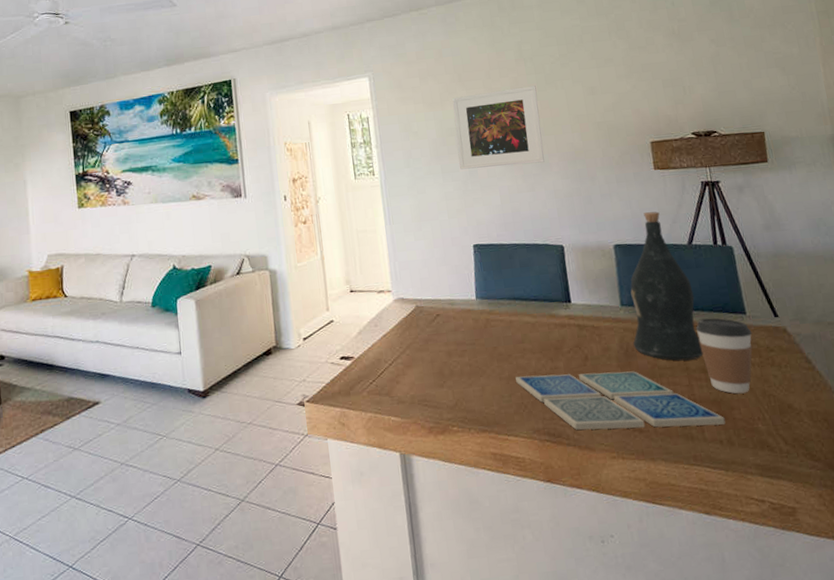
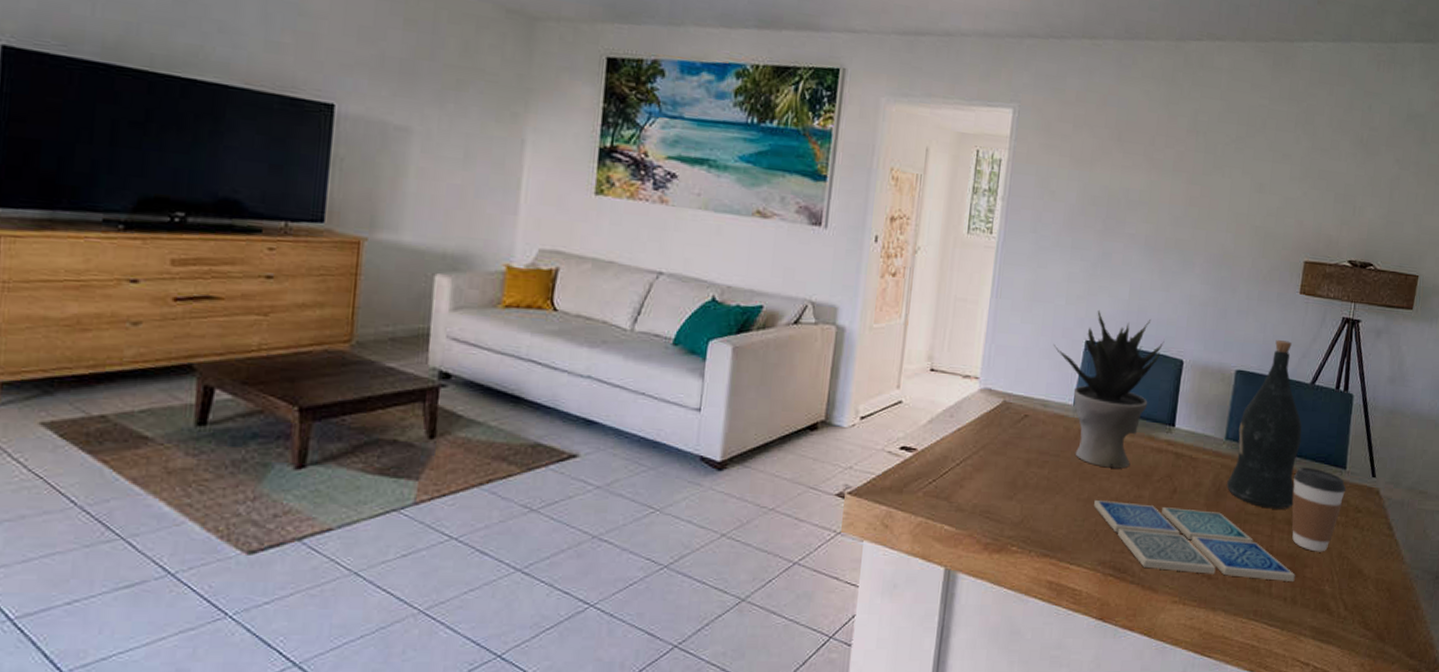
potted plant: none [446,217,542,348] -> present [1053,309,1165,469]
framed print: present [452,86,545,170] -> none [1093,158,1202,260]

